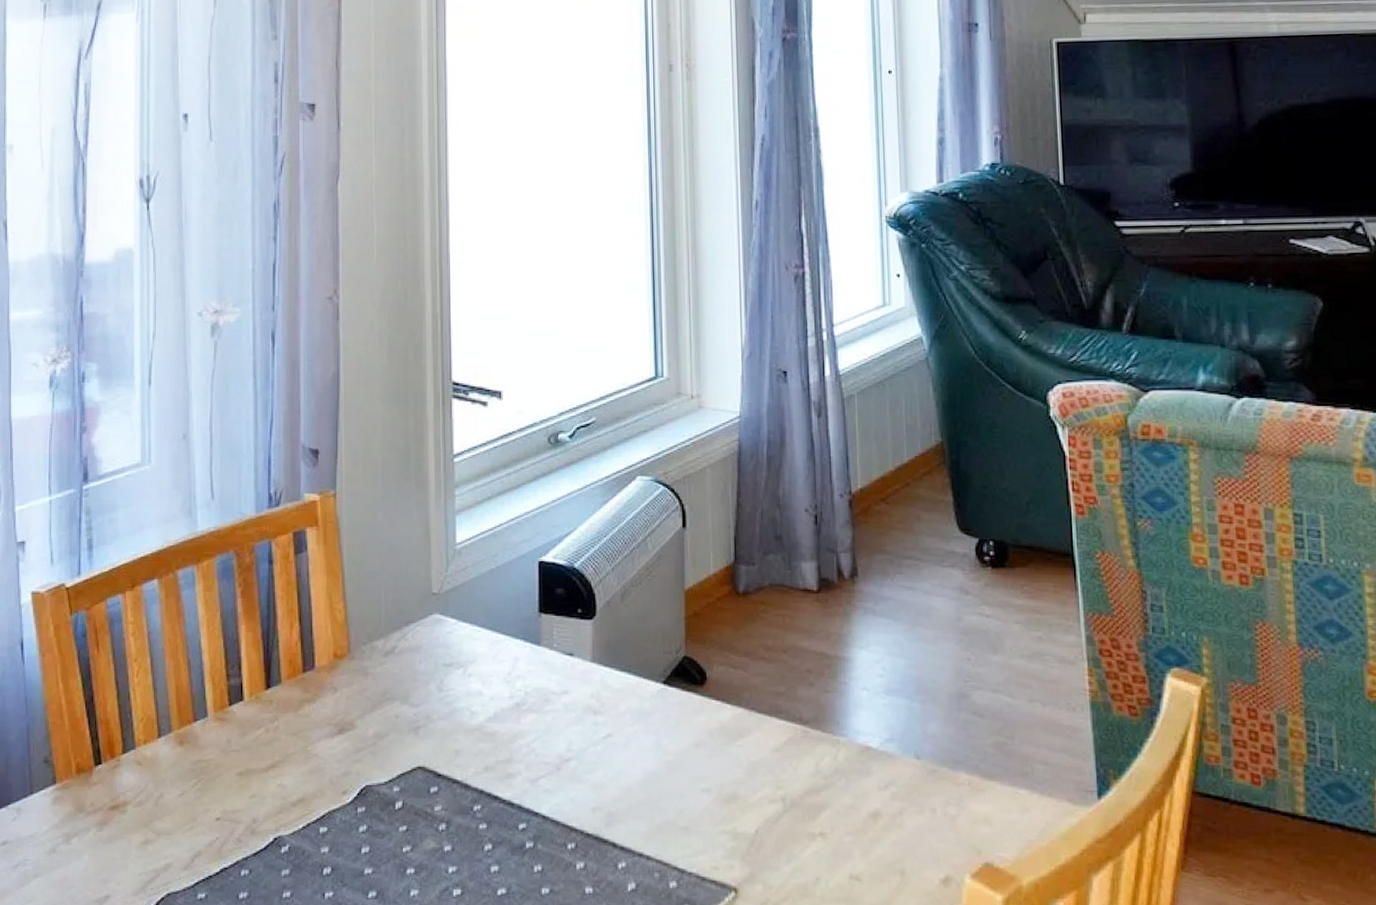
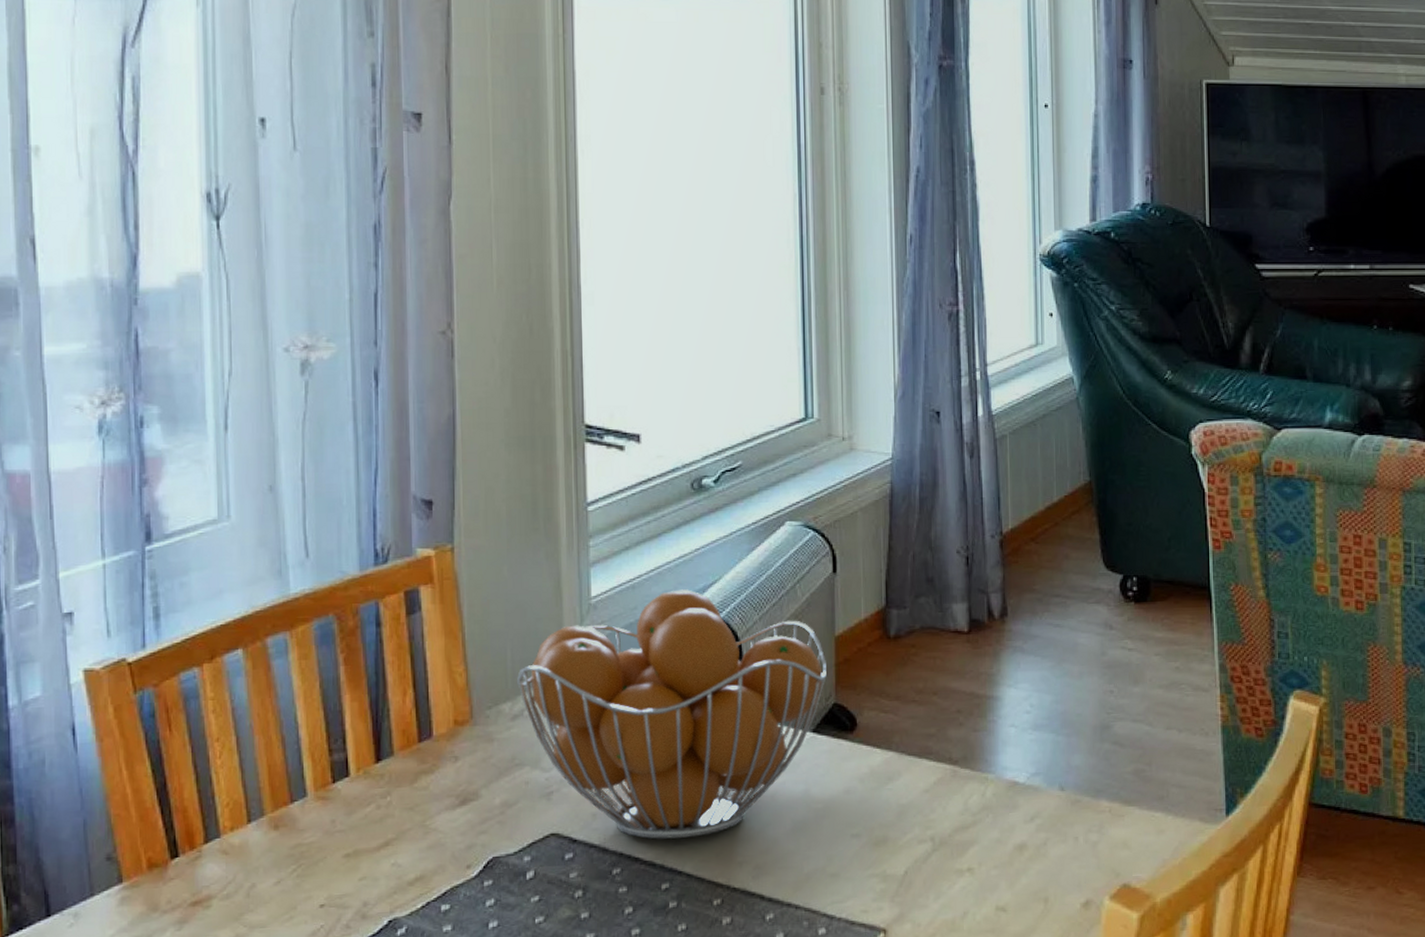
fruit basket: none [390,539,677,780] -> present [517,589,827,839]

